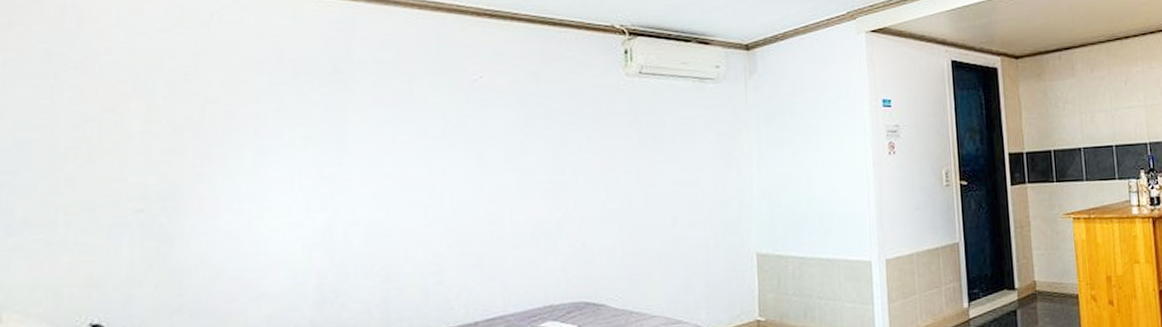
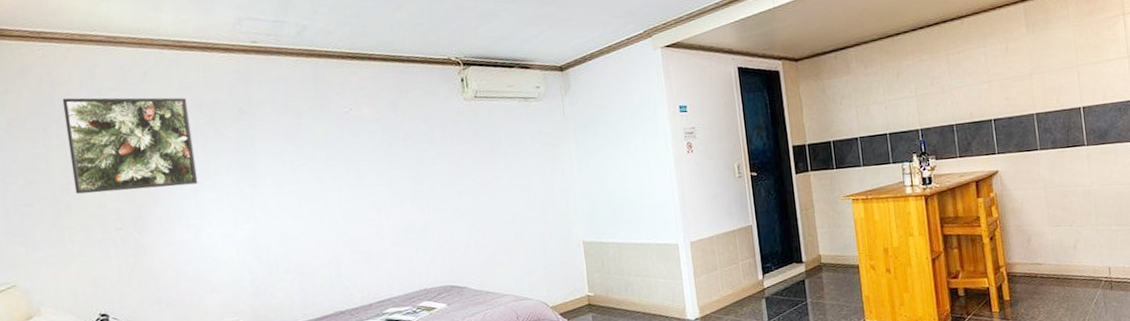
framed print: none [85,37,264,162] -> present [62,97,198,194]

